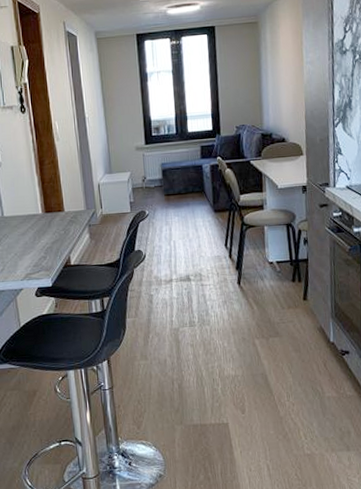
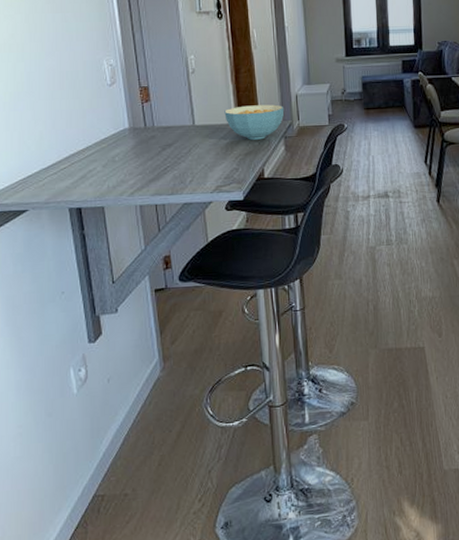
cereal bowl: none [31,194,88,229] -> present [224,104,284,140]

